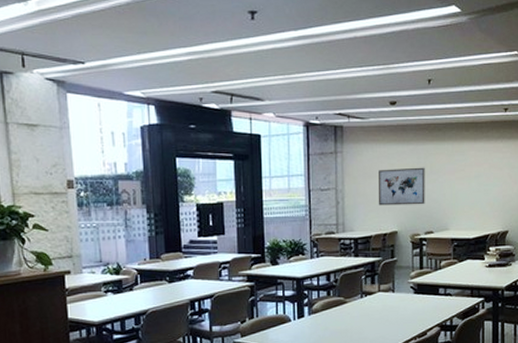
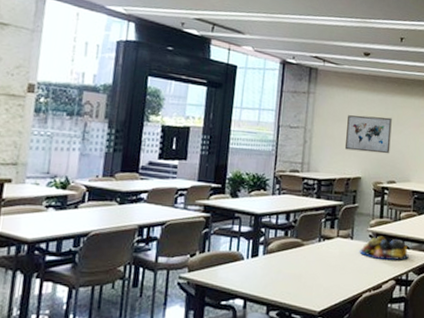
fruit bowl: none [402,286,452,309] -> present [359,236,409,261]

